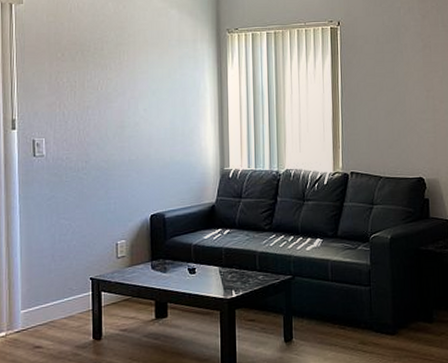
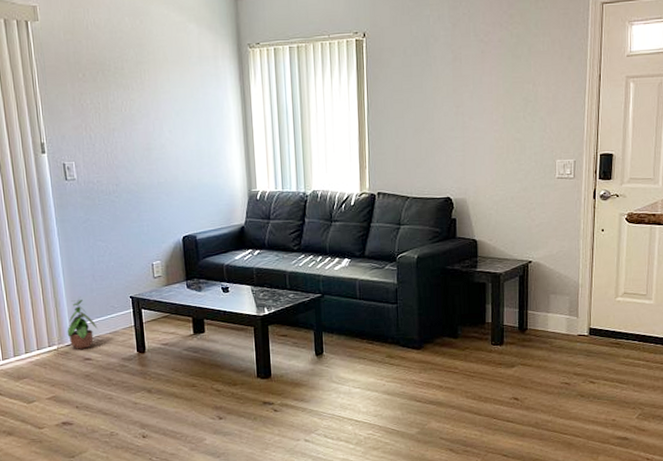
potted plant: none [18,279,52,336] -> present [67,297,98,349]

